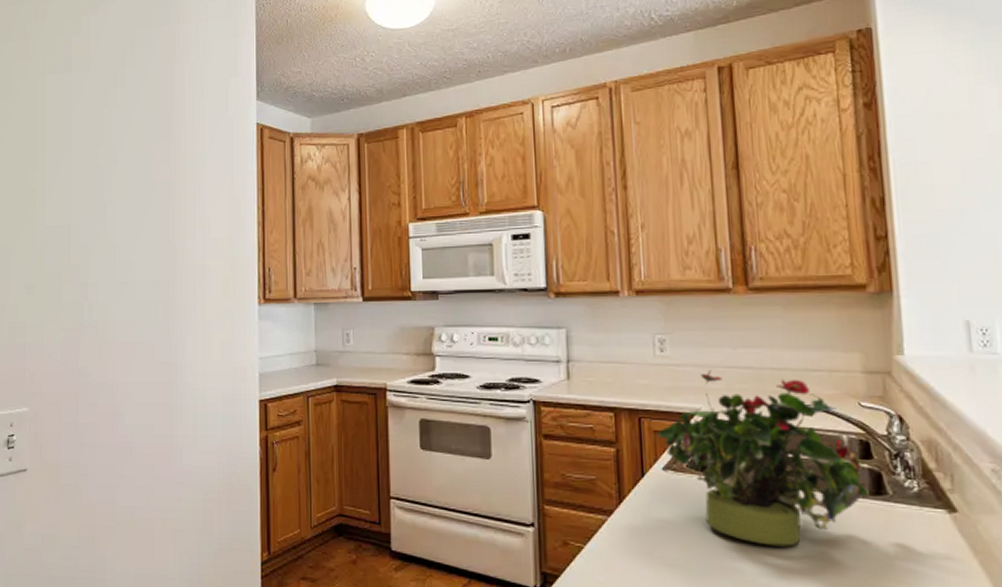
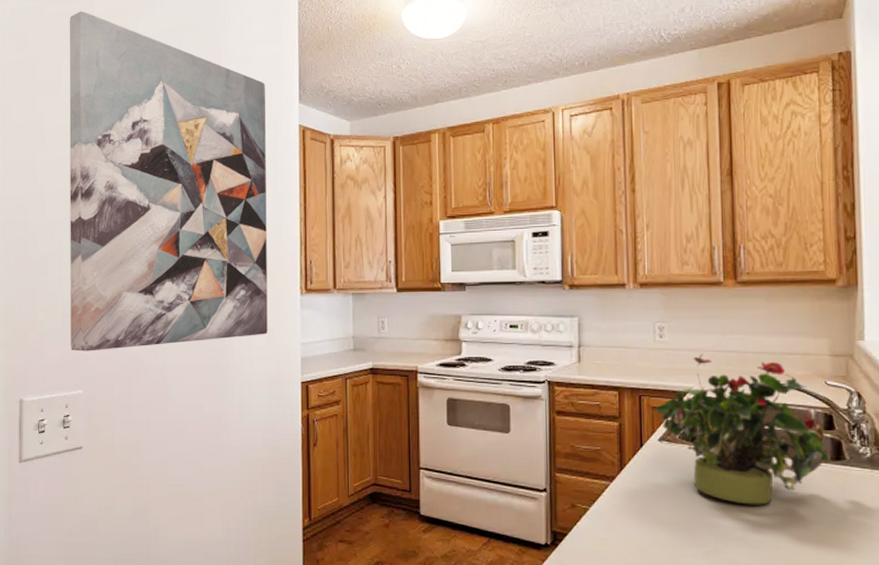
wall art: none [16,12,224,366] -> present [69,11,268,351]

